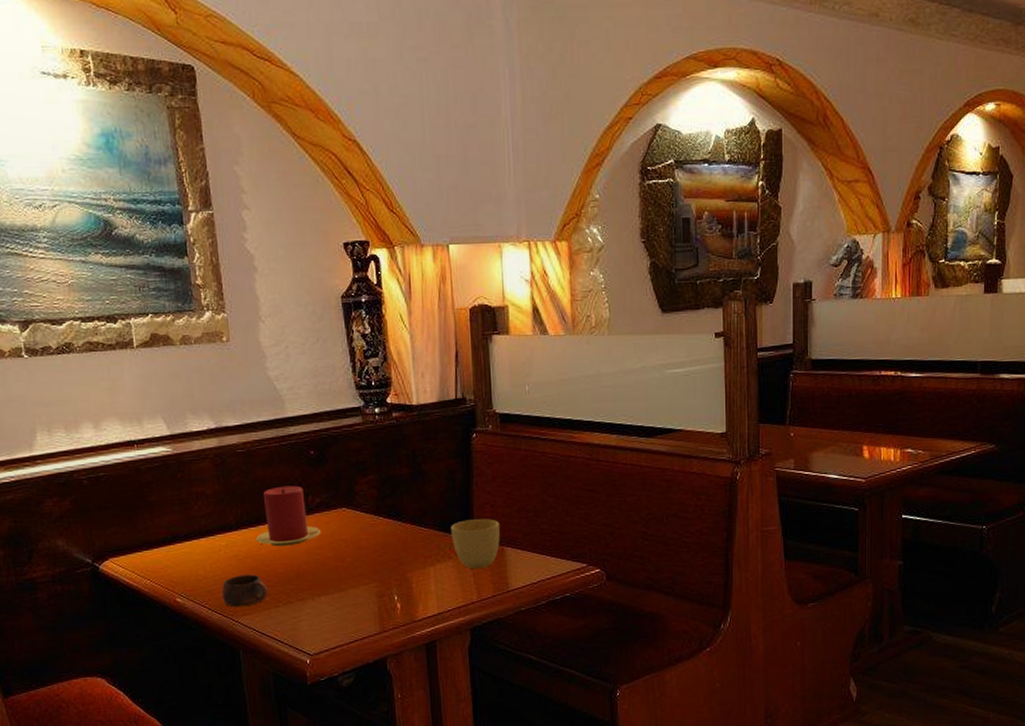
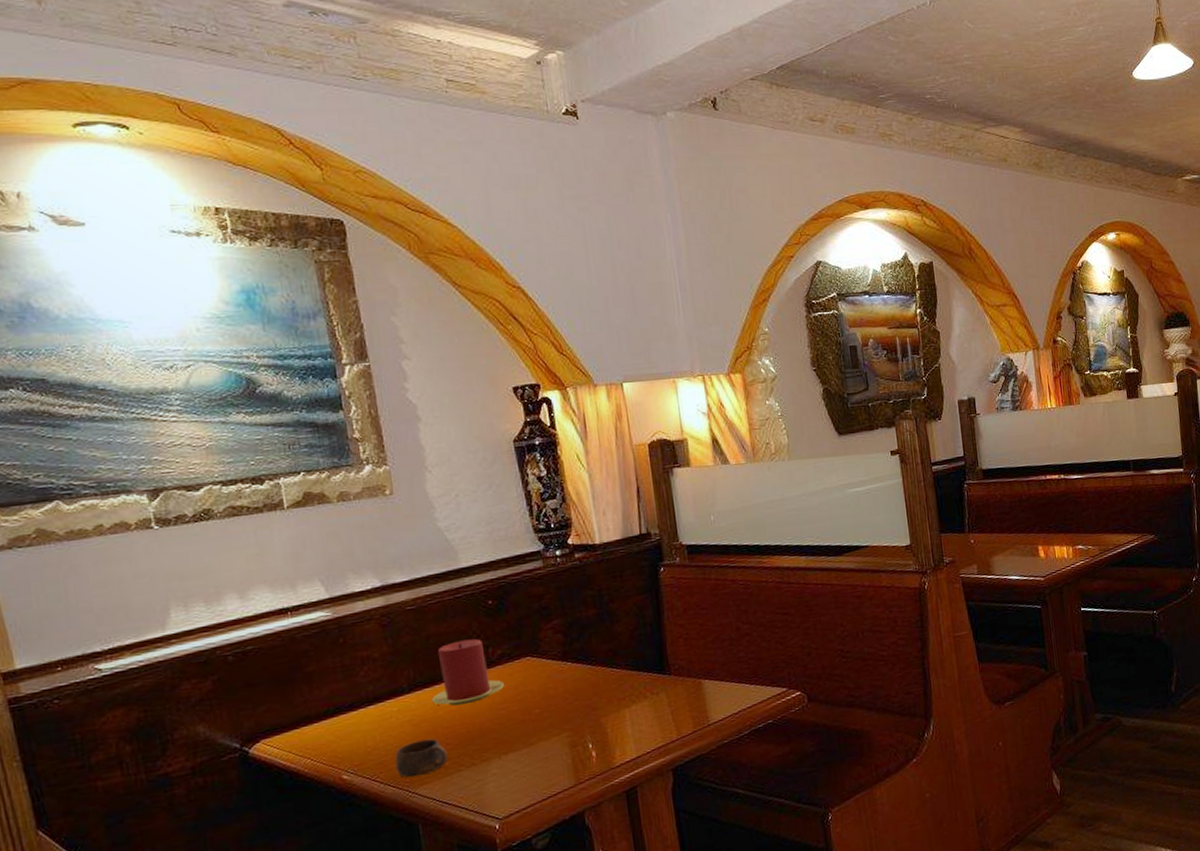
cup: present [451,519,501,568] -> none [644,652,697,706]

